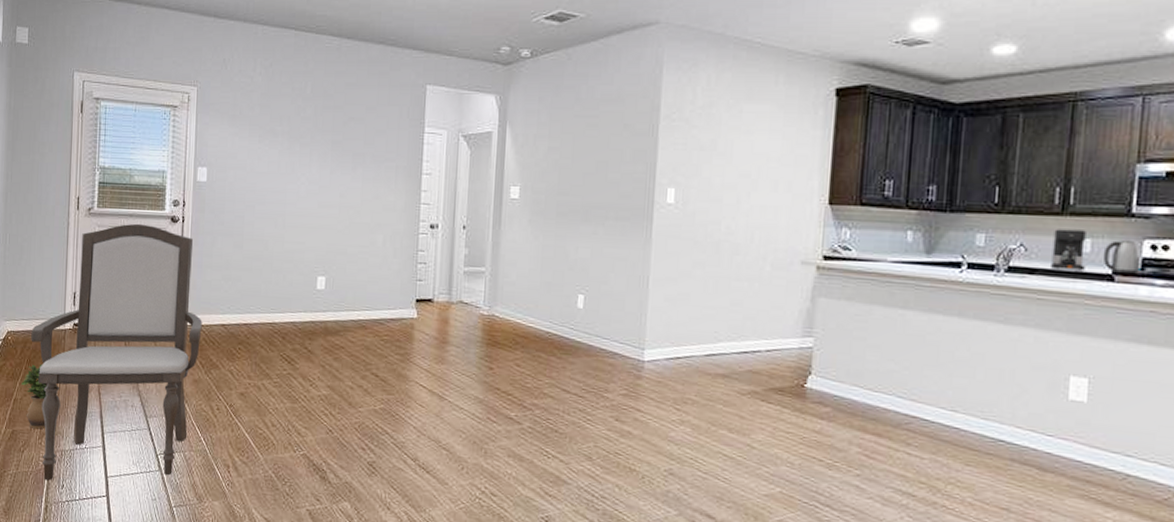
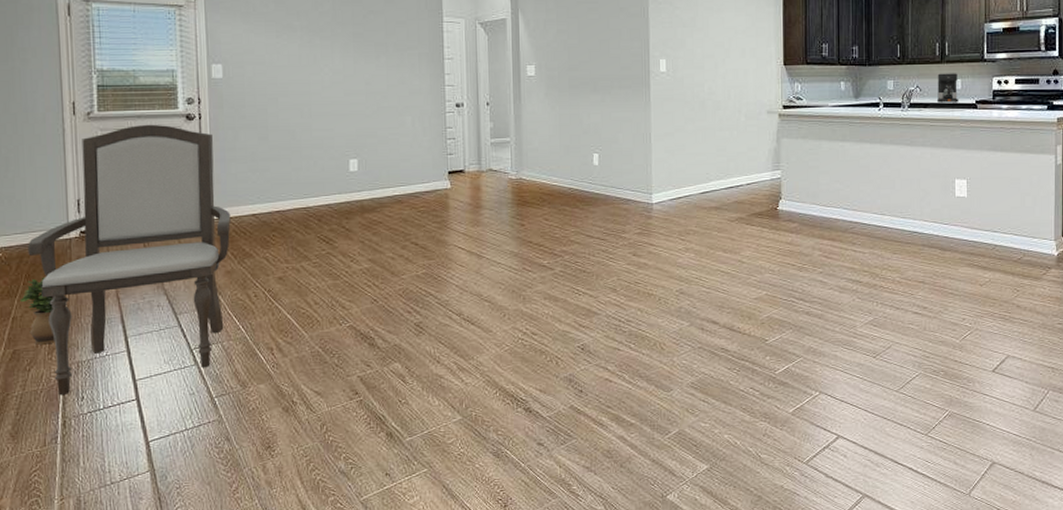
kettle: present [1104,239,1141,274] -> none [970,78,991,102]

